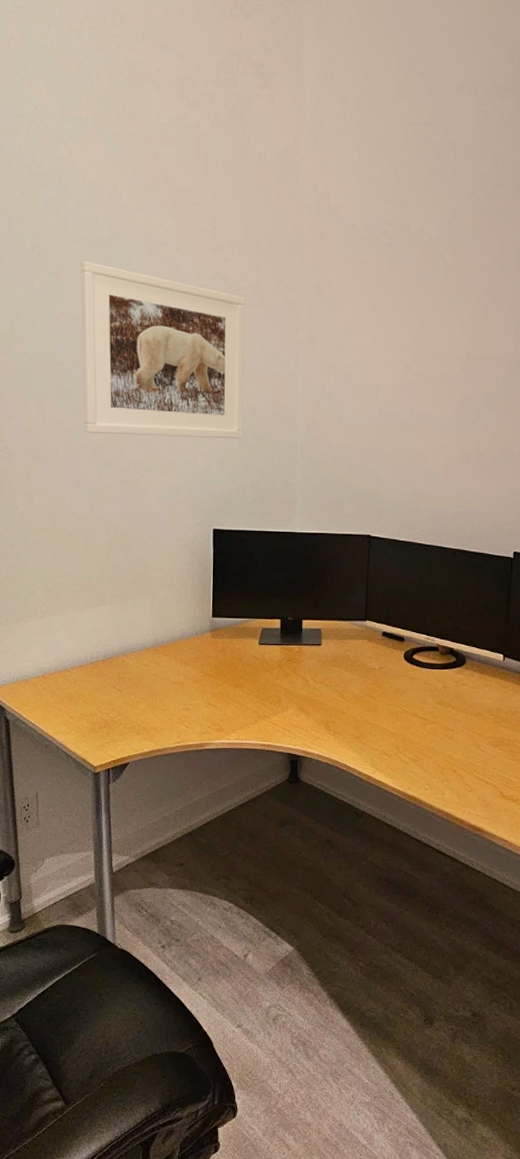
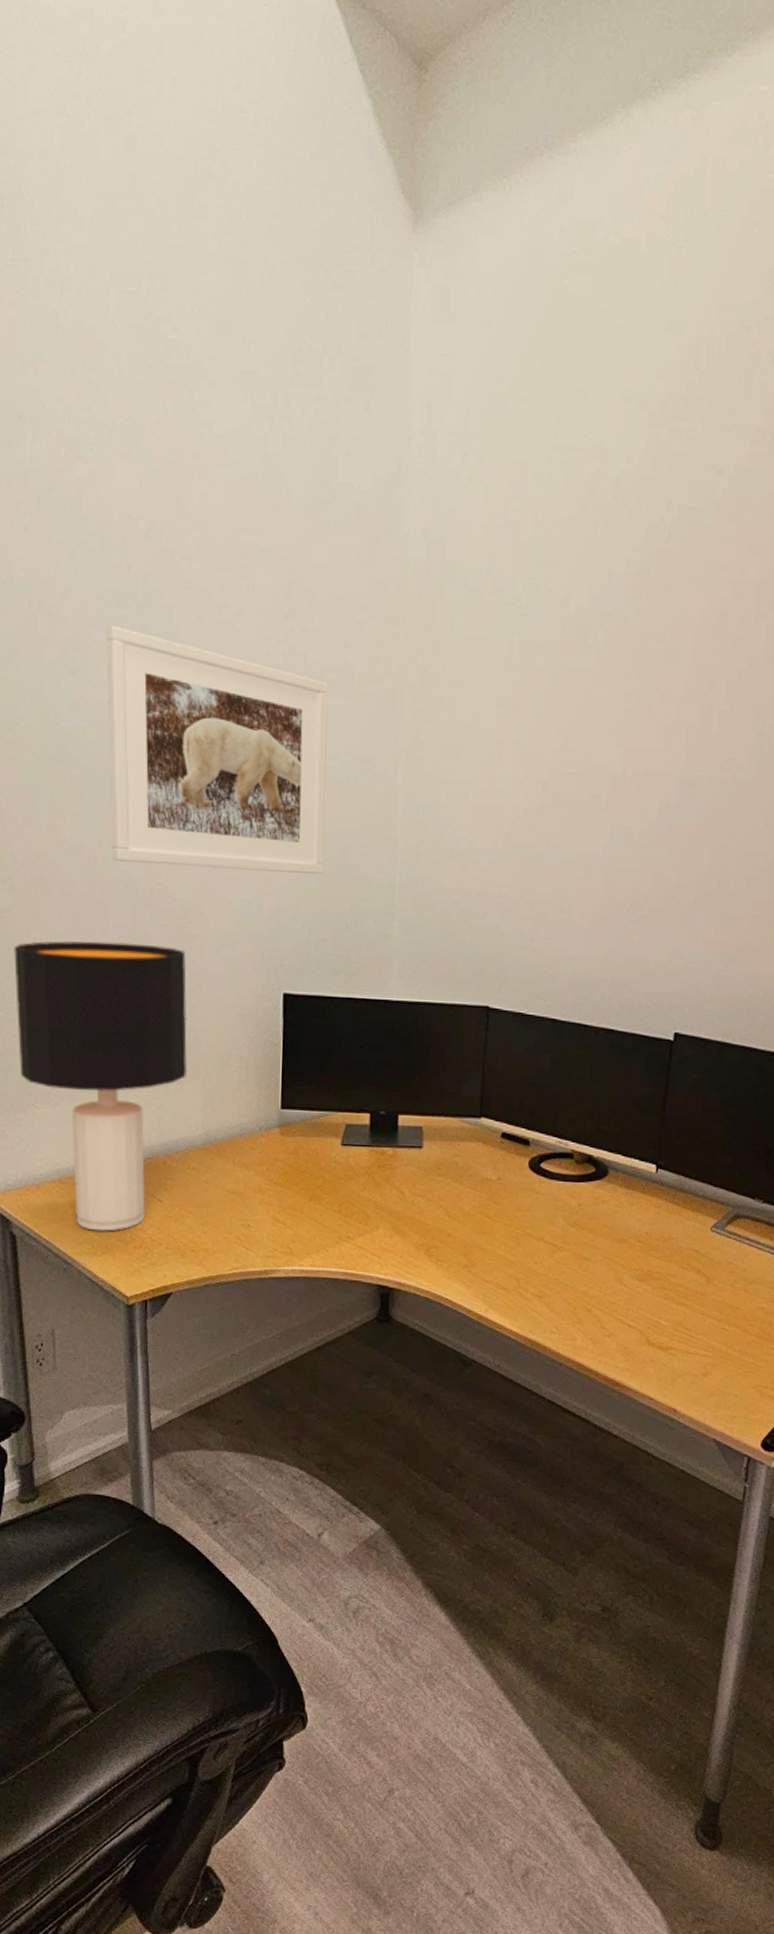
desk lamp: none [10,493,141,715] -> present [14,940,188,1231]

